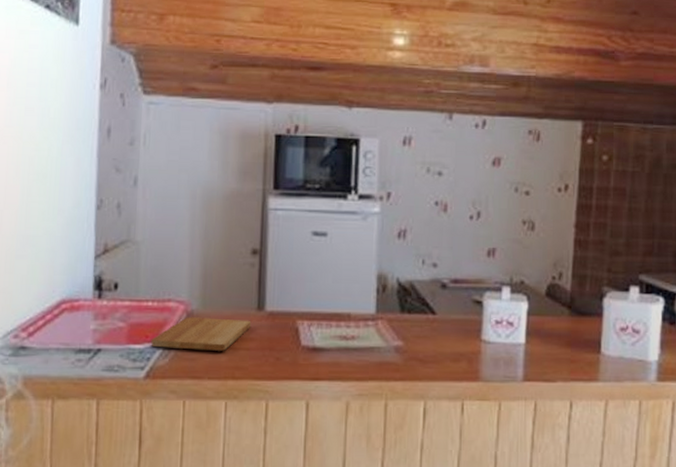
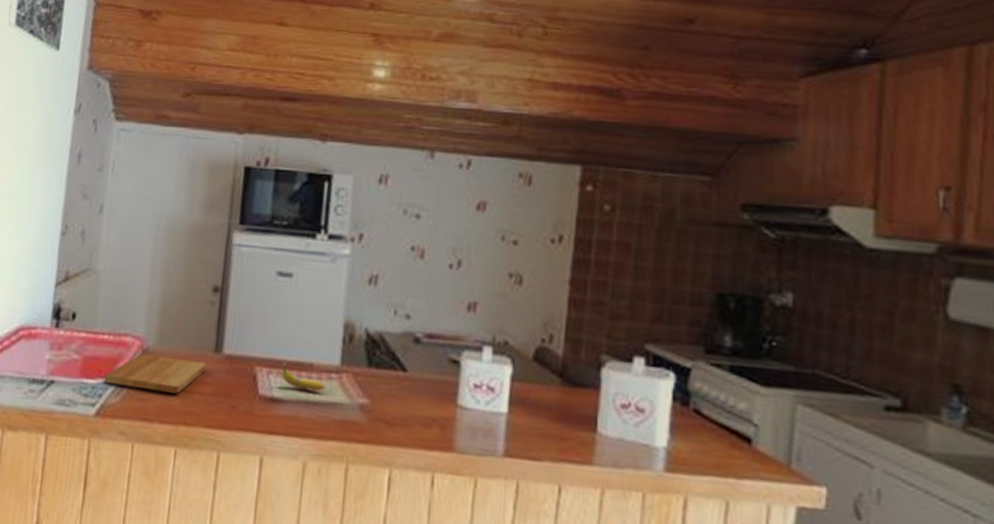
fruit: none [321,315,363,338] -> present [281,362,325,392]

